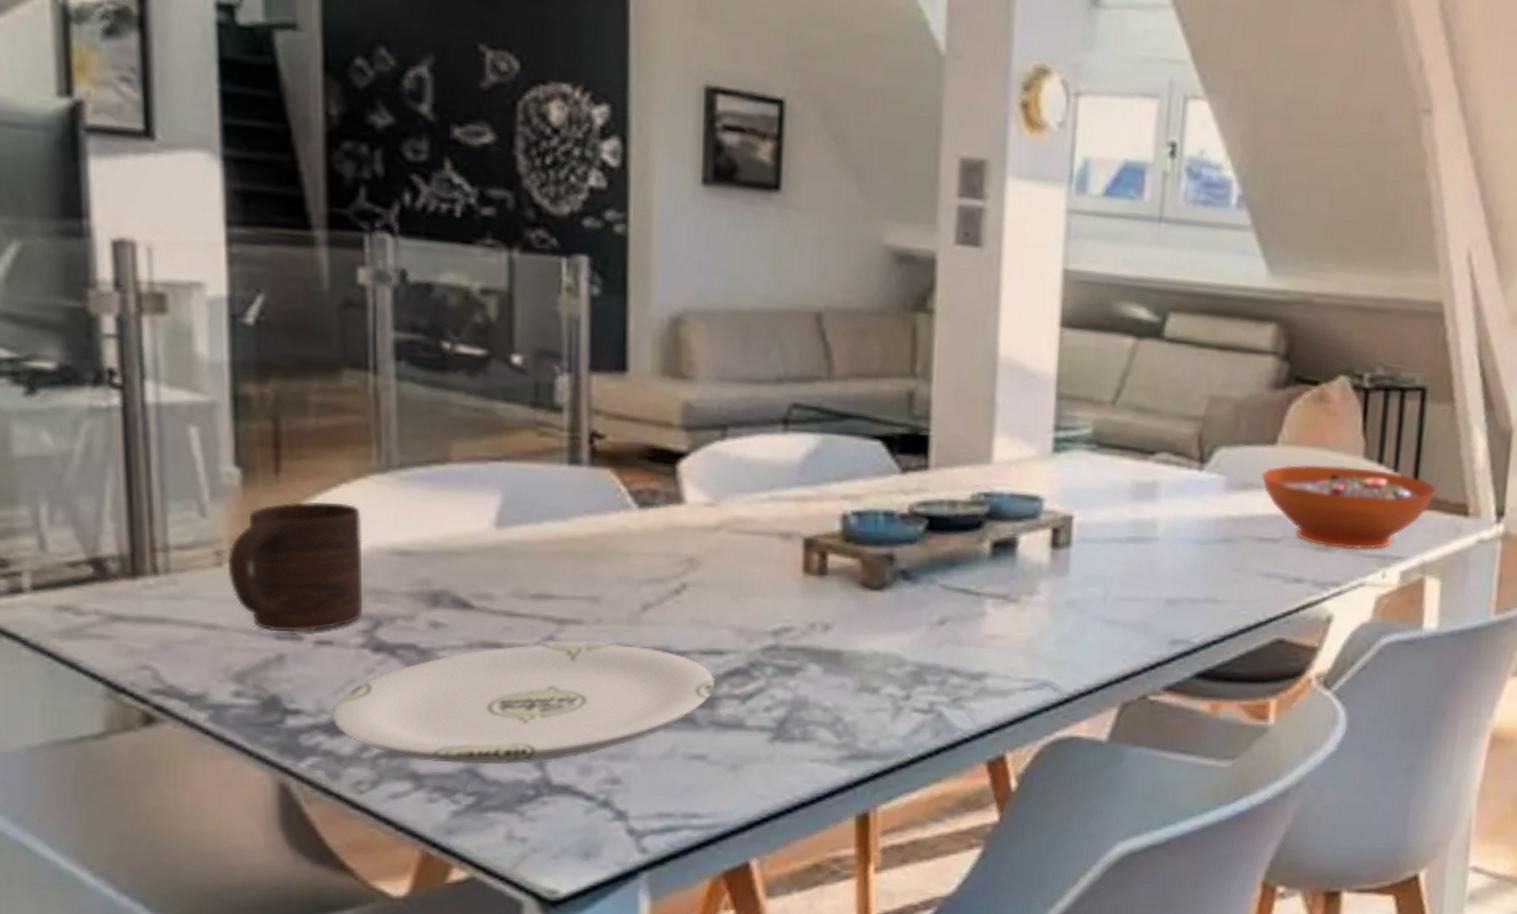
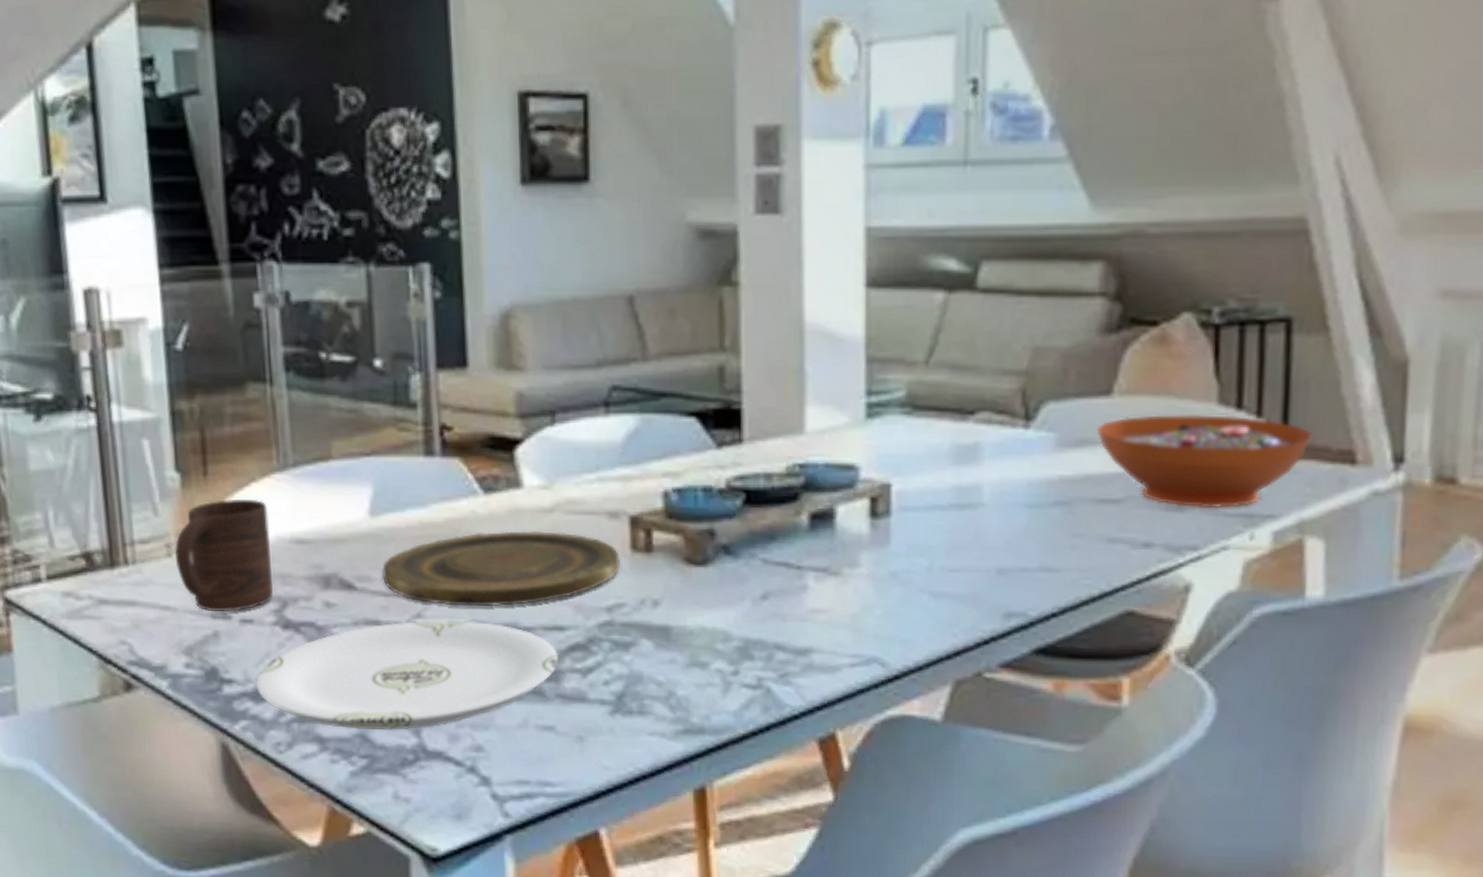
plate: none [508,549,790,630] -> present [382,531,620,607]

